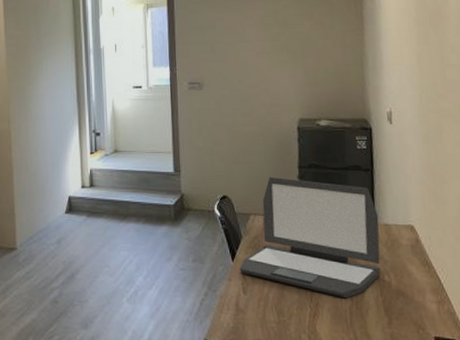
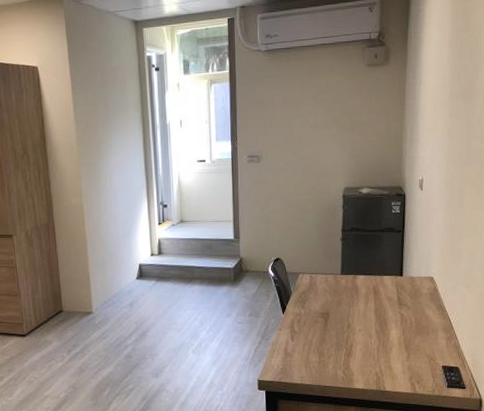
laptop: present [239,176,380,299] -> none [289,239,406,340]

